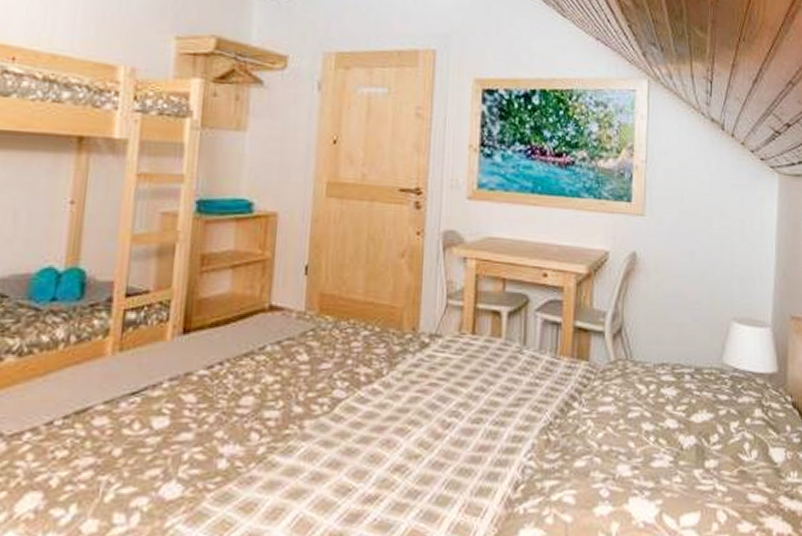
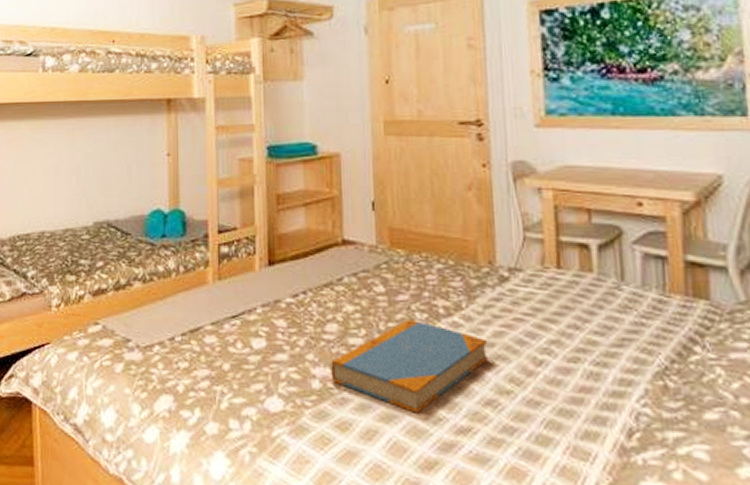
book: none [240,388,404,486] -> present [331,319,488,413]

